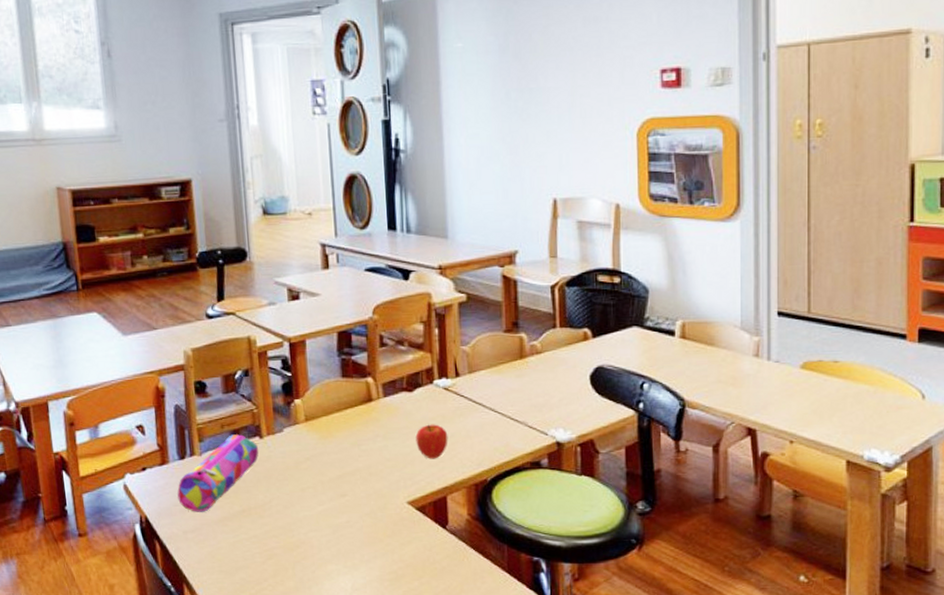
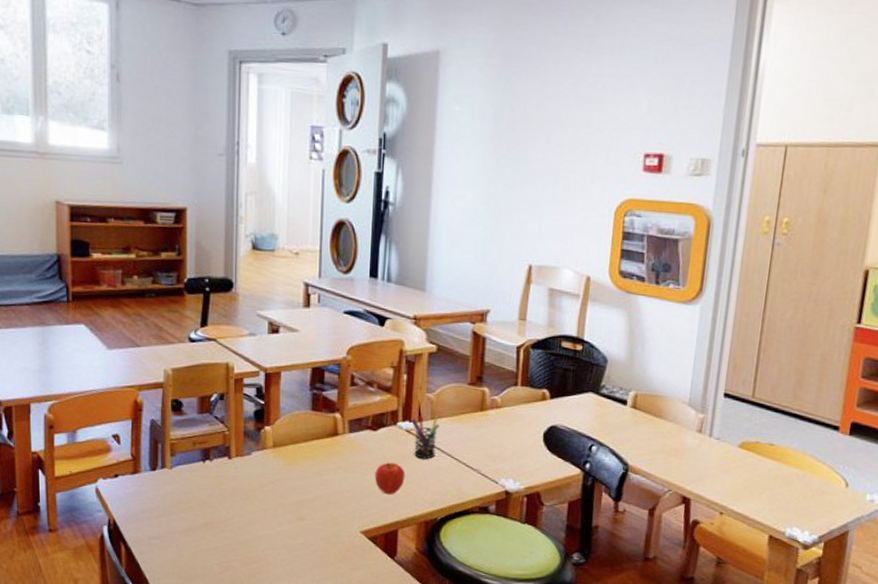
pencil case: present [177,434,259,512] -> none [146,452,227,521]
pen holder: none [448,368,479,417] -> present [411,415,440,459]

